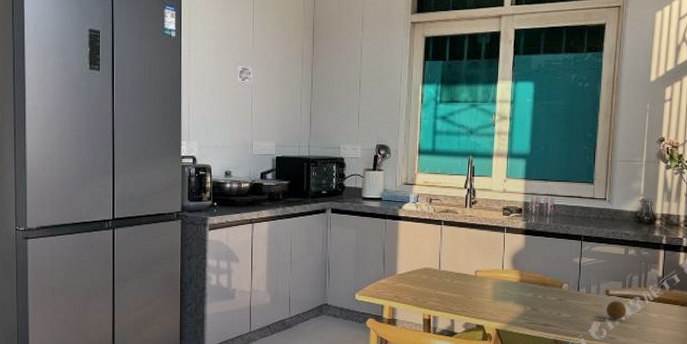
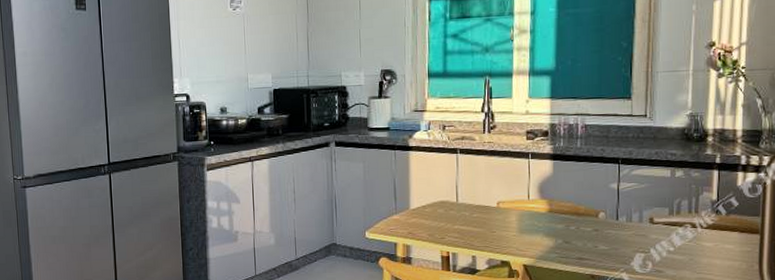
fruit: present [606,300,627,320] -> none [650,229,676,251]

